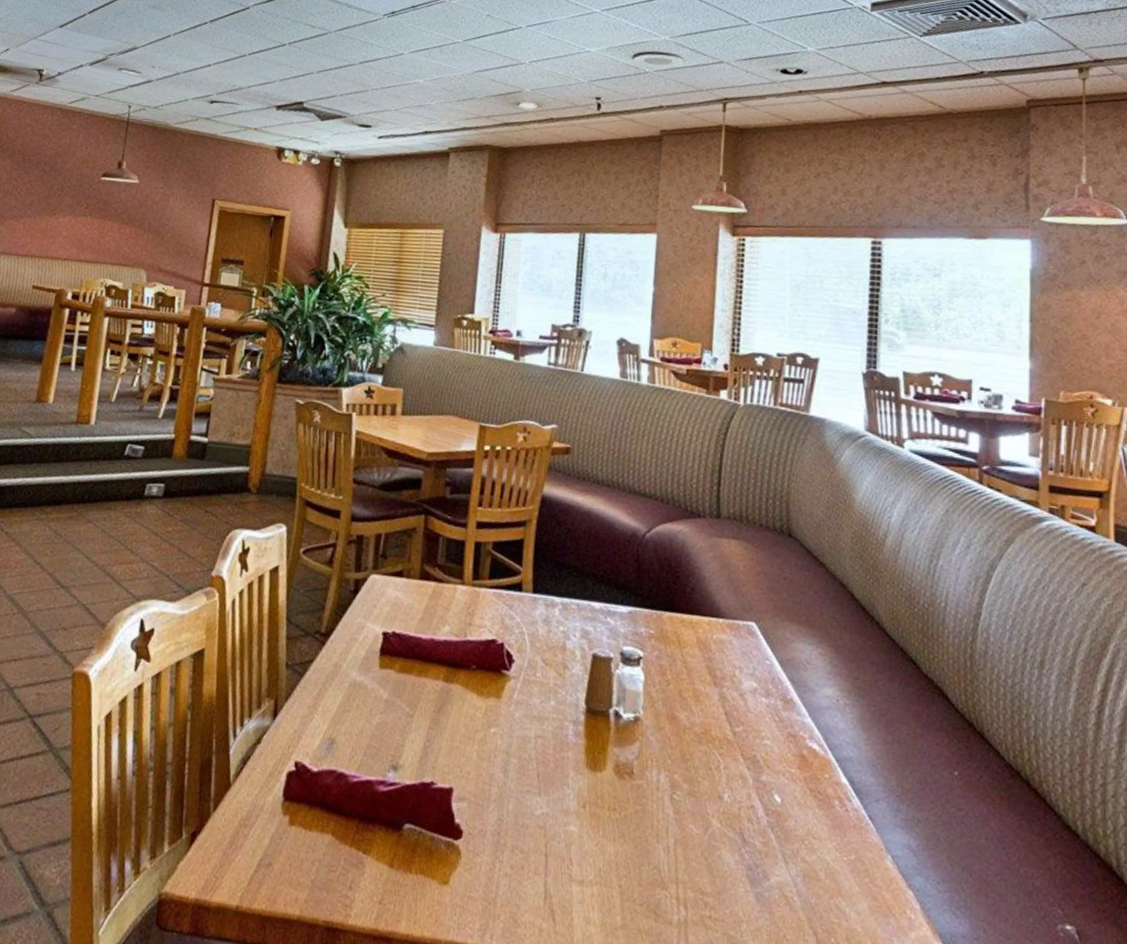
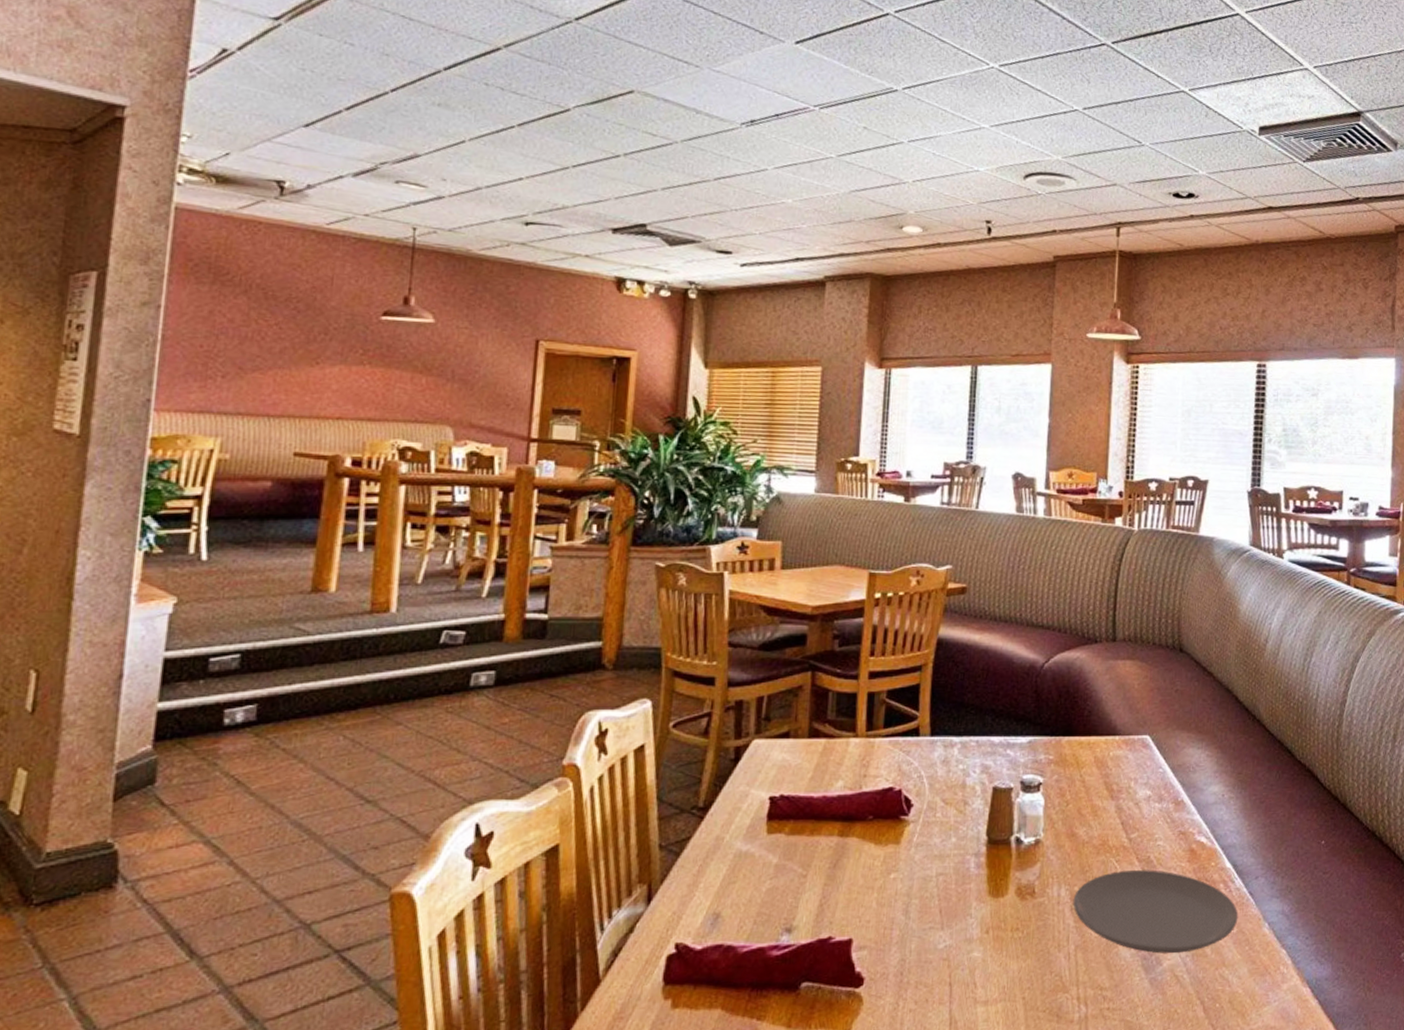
plate: none [672,765,856,872] -> present [1073,870,1239,954]

